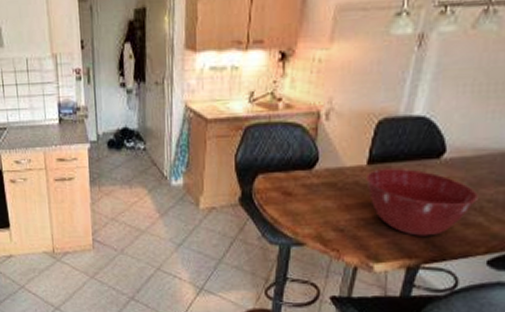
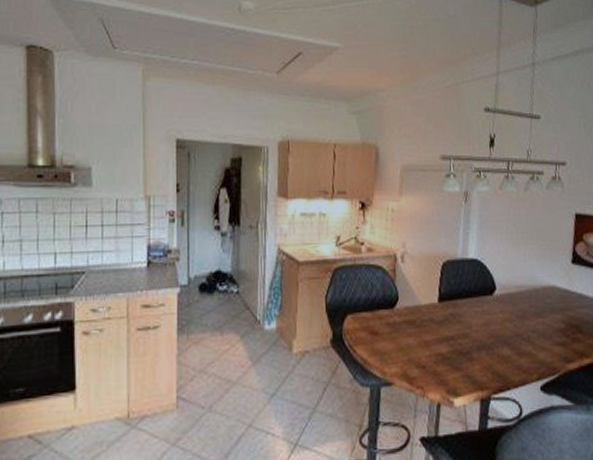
mixing bowl: present [366,169,478,236] -> none [439,305,525,368]

